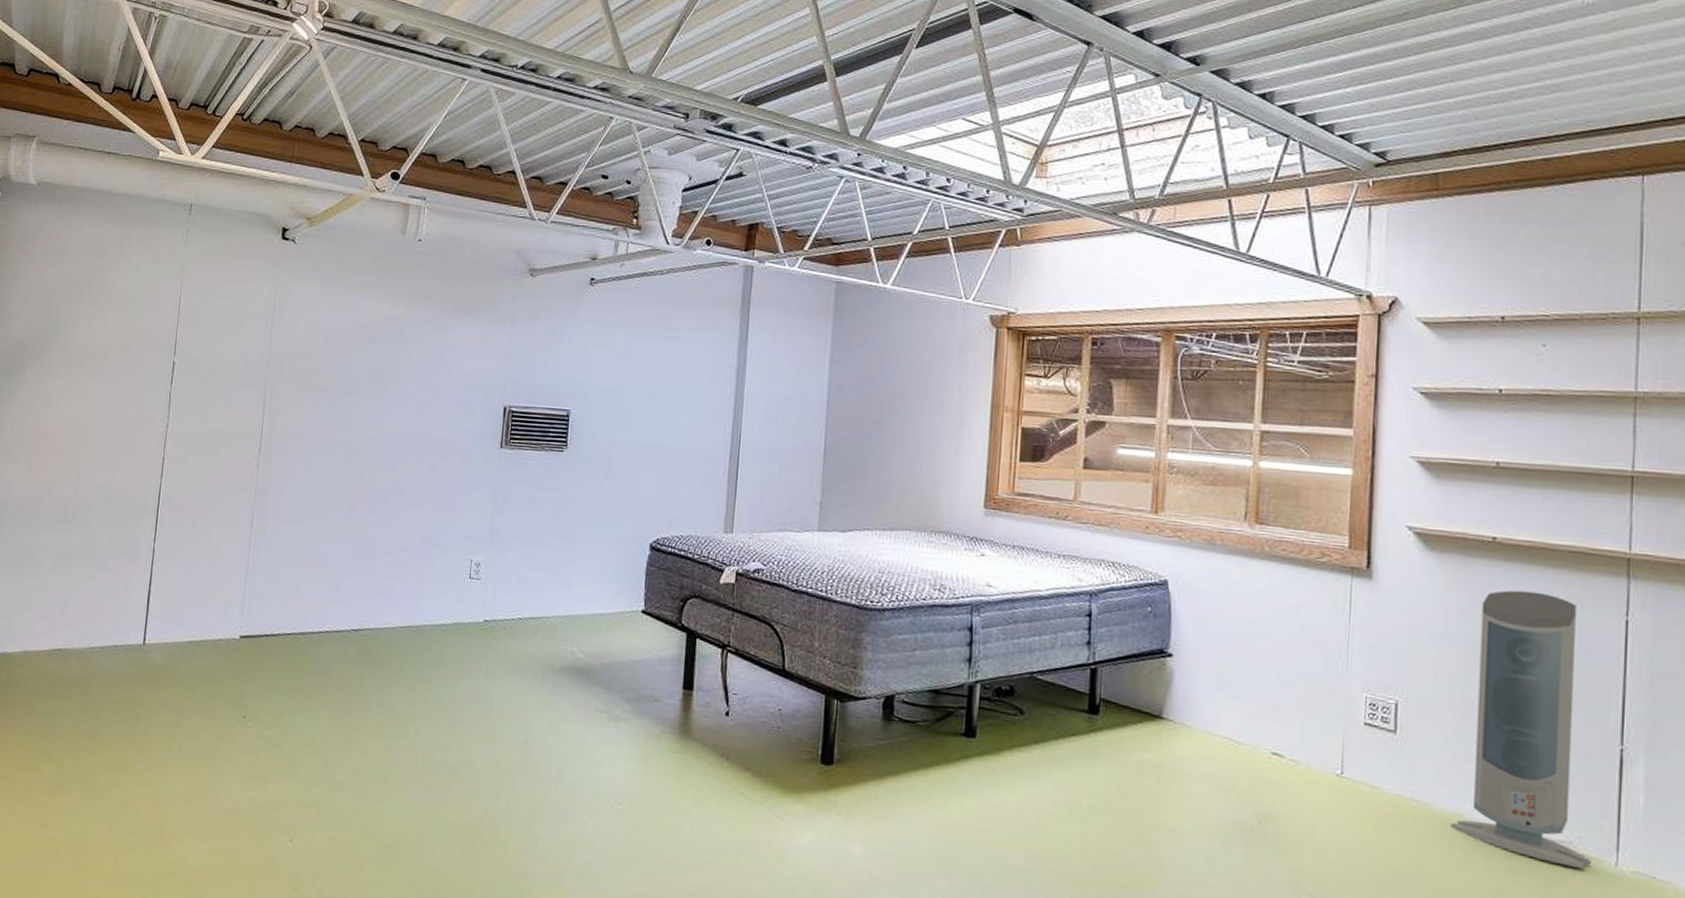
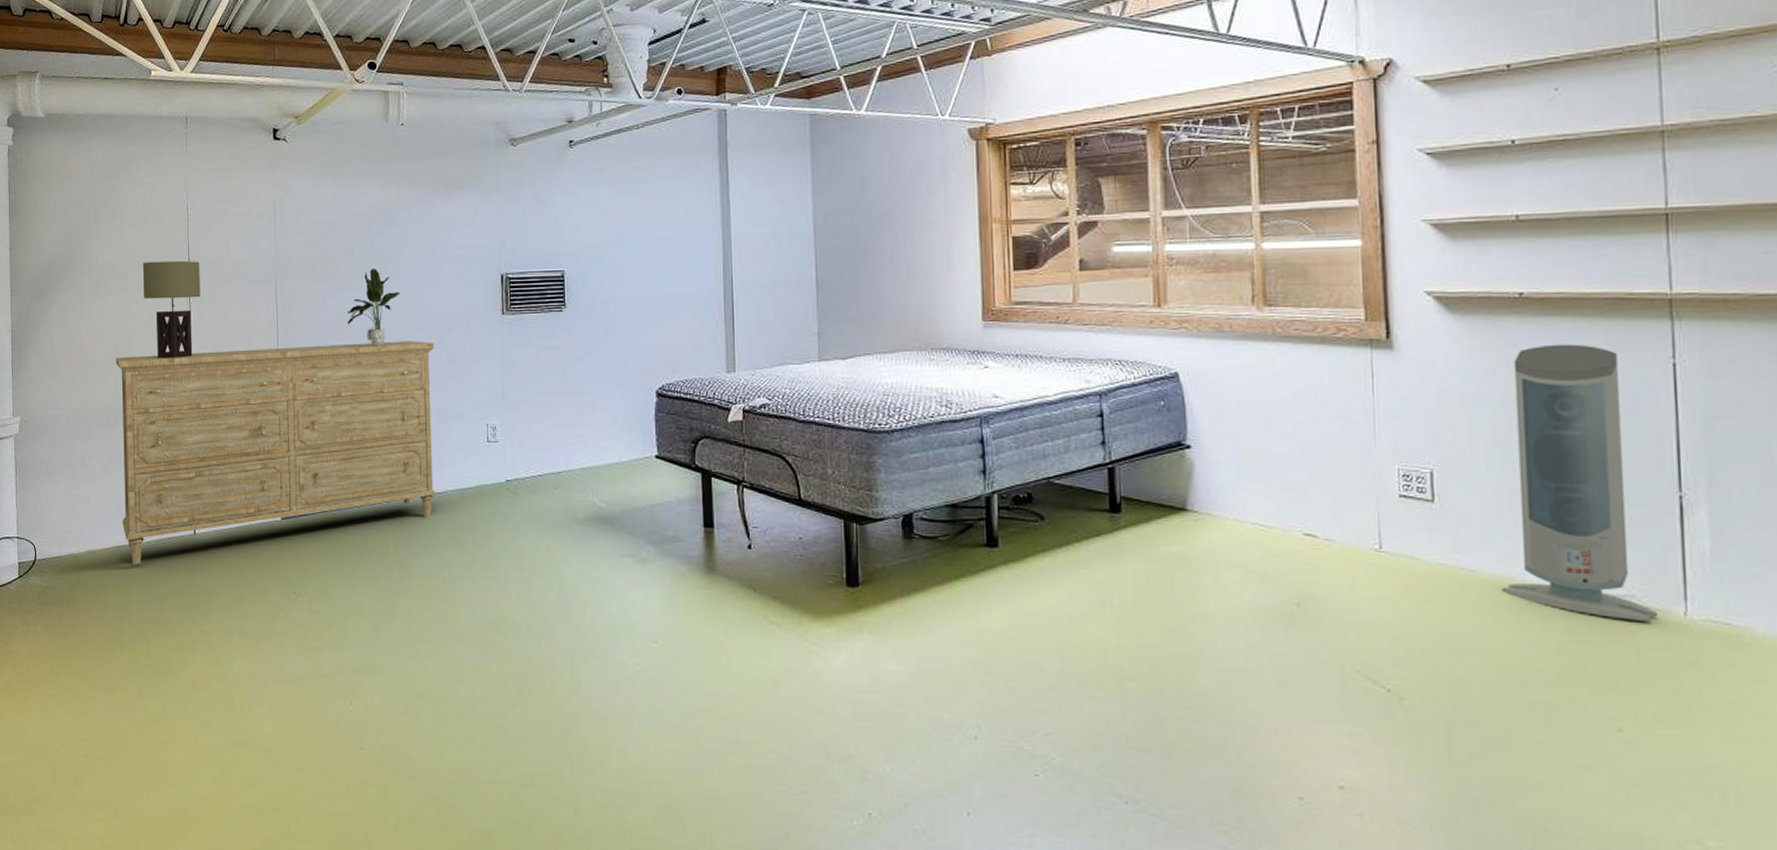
dresser: none [65,447,426,671] -> present [115,341,437,565]
table lamp: none [121,350,186,456] -> present [142,260,200,359]
potted plant: none [336,385,397,467] -> present [347,269,401,347]

